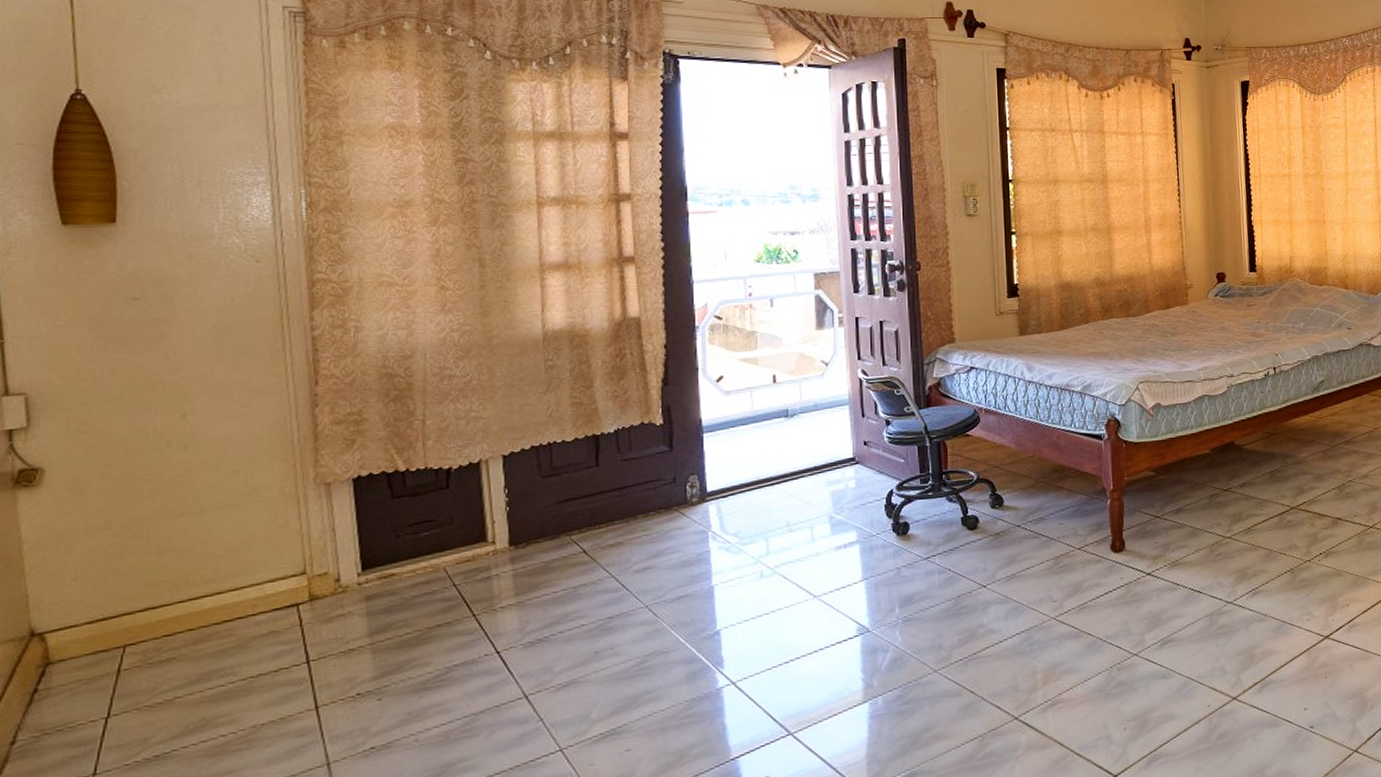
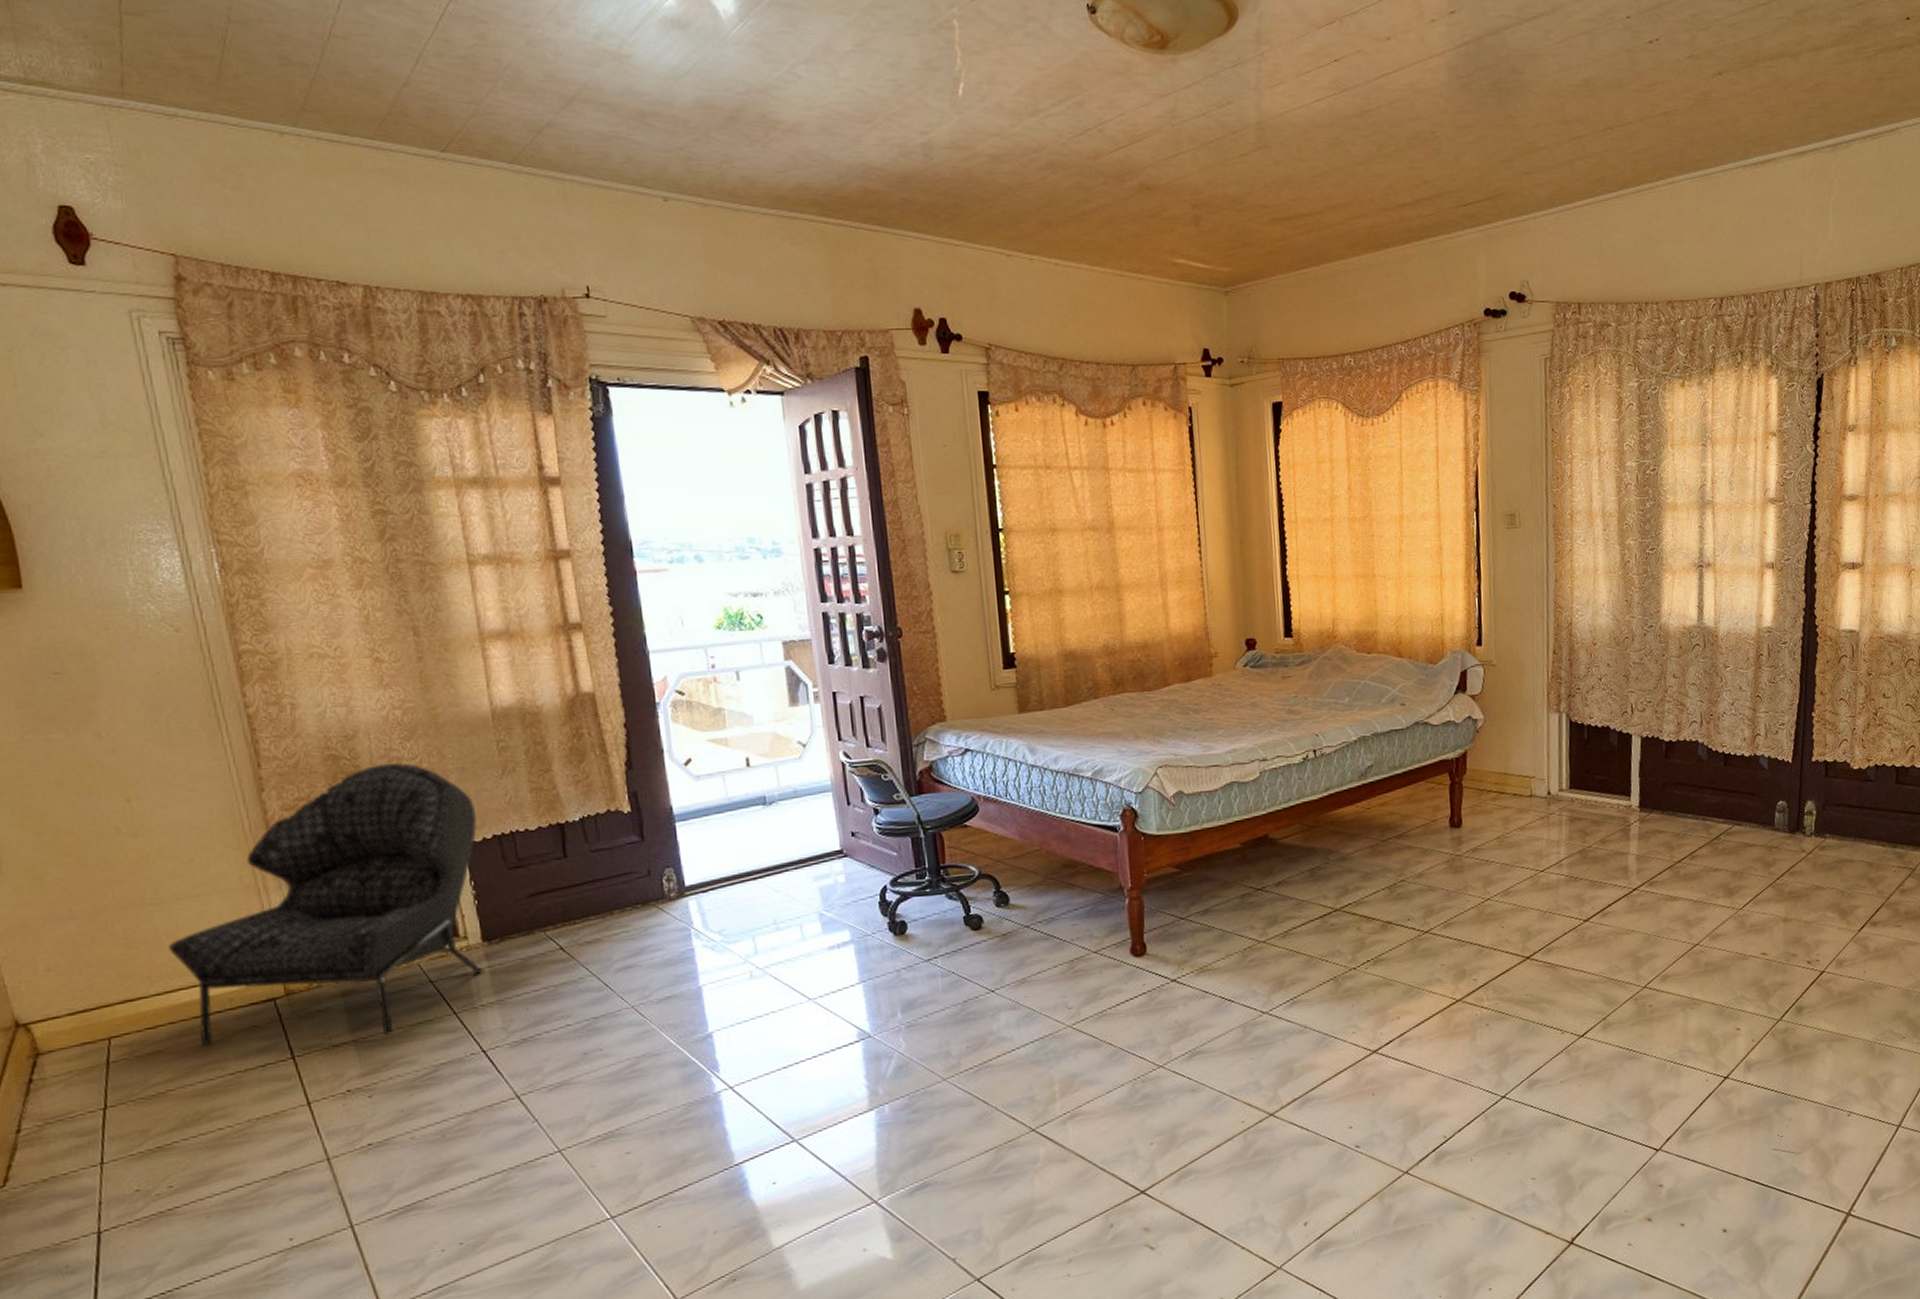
armchair: none [200,380,517,652] -> present [169,763,484,1046]

